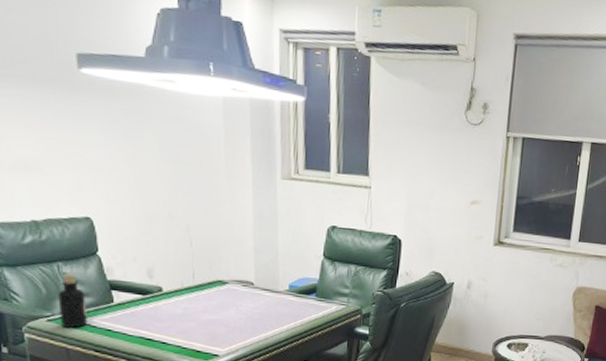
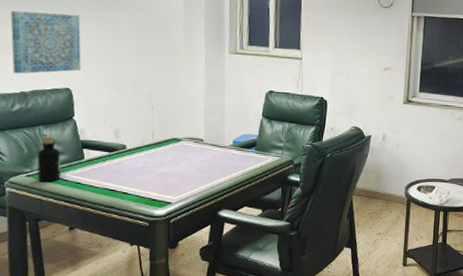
wall art: none [10,118,102,199] -> present [10,10,81,74]

